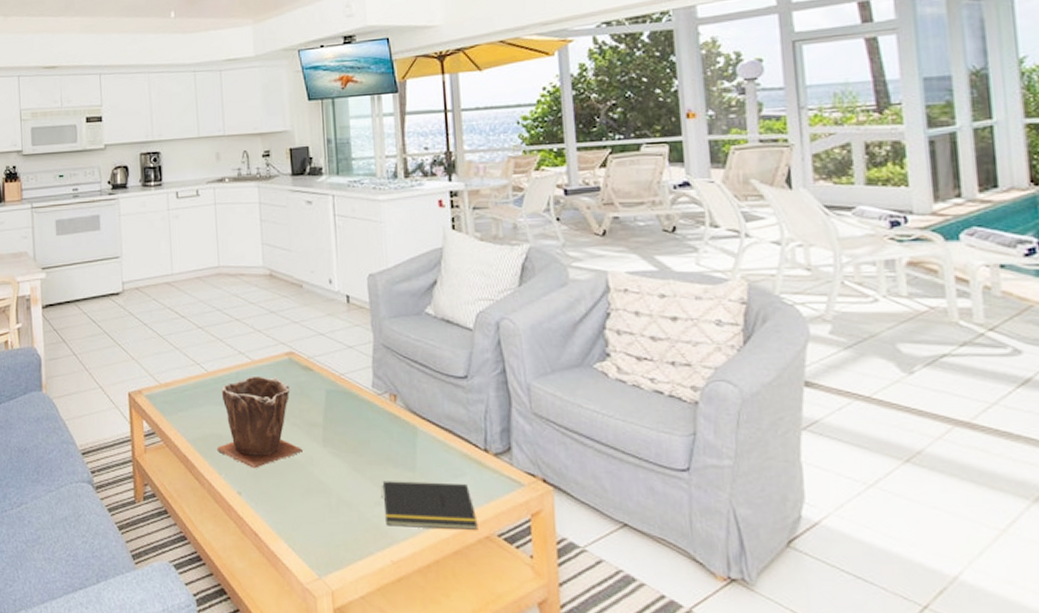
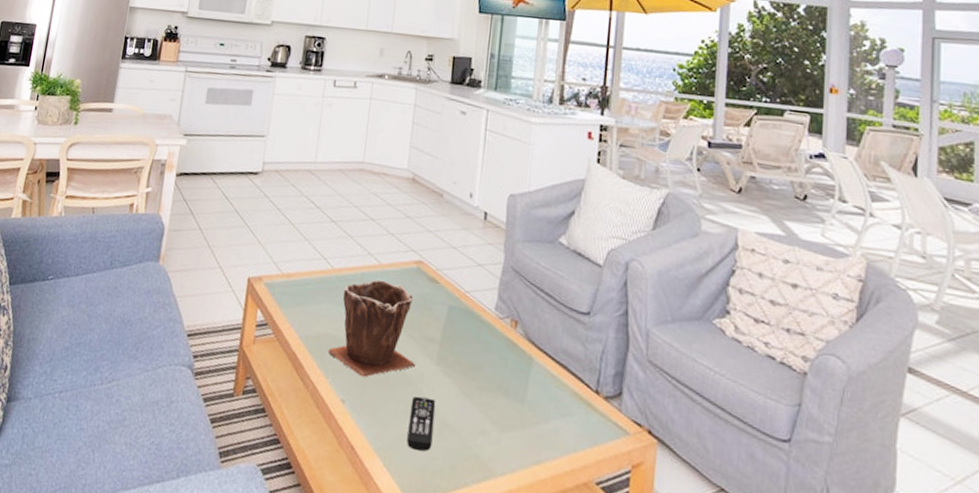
remote control: none [305,479,332,529] -> present [407,396,435,452]
notepad: present [381,481,478,530] -> none [486,409,579,475]

